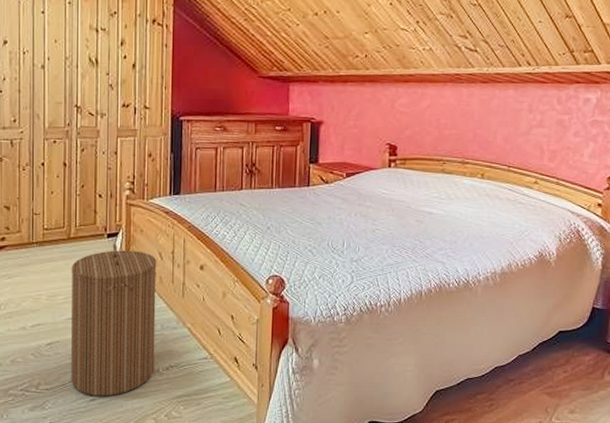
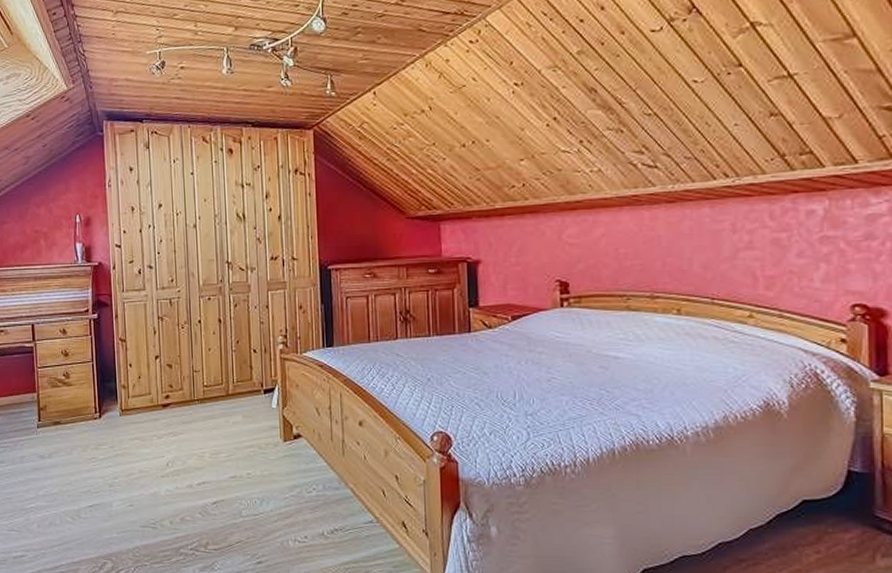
laundry hamper: present [71,244,157,397] -> none [231,400,319,560]

